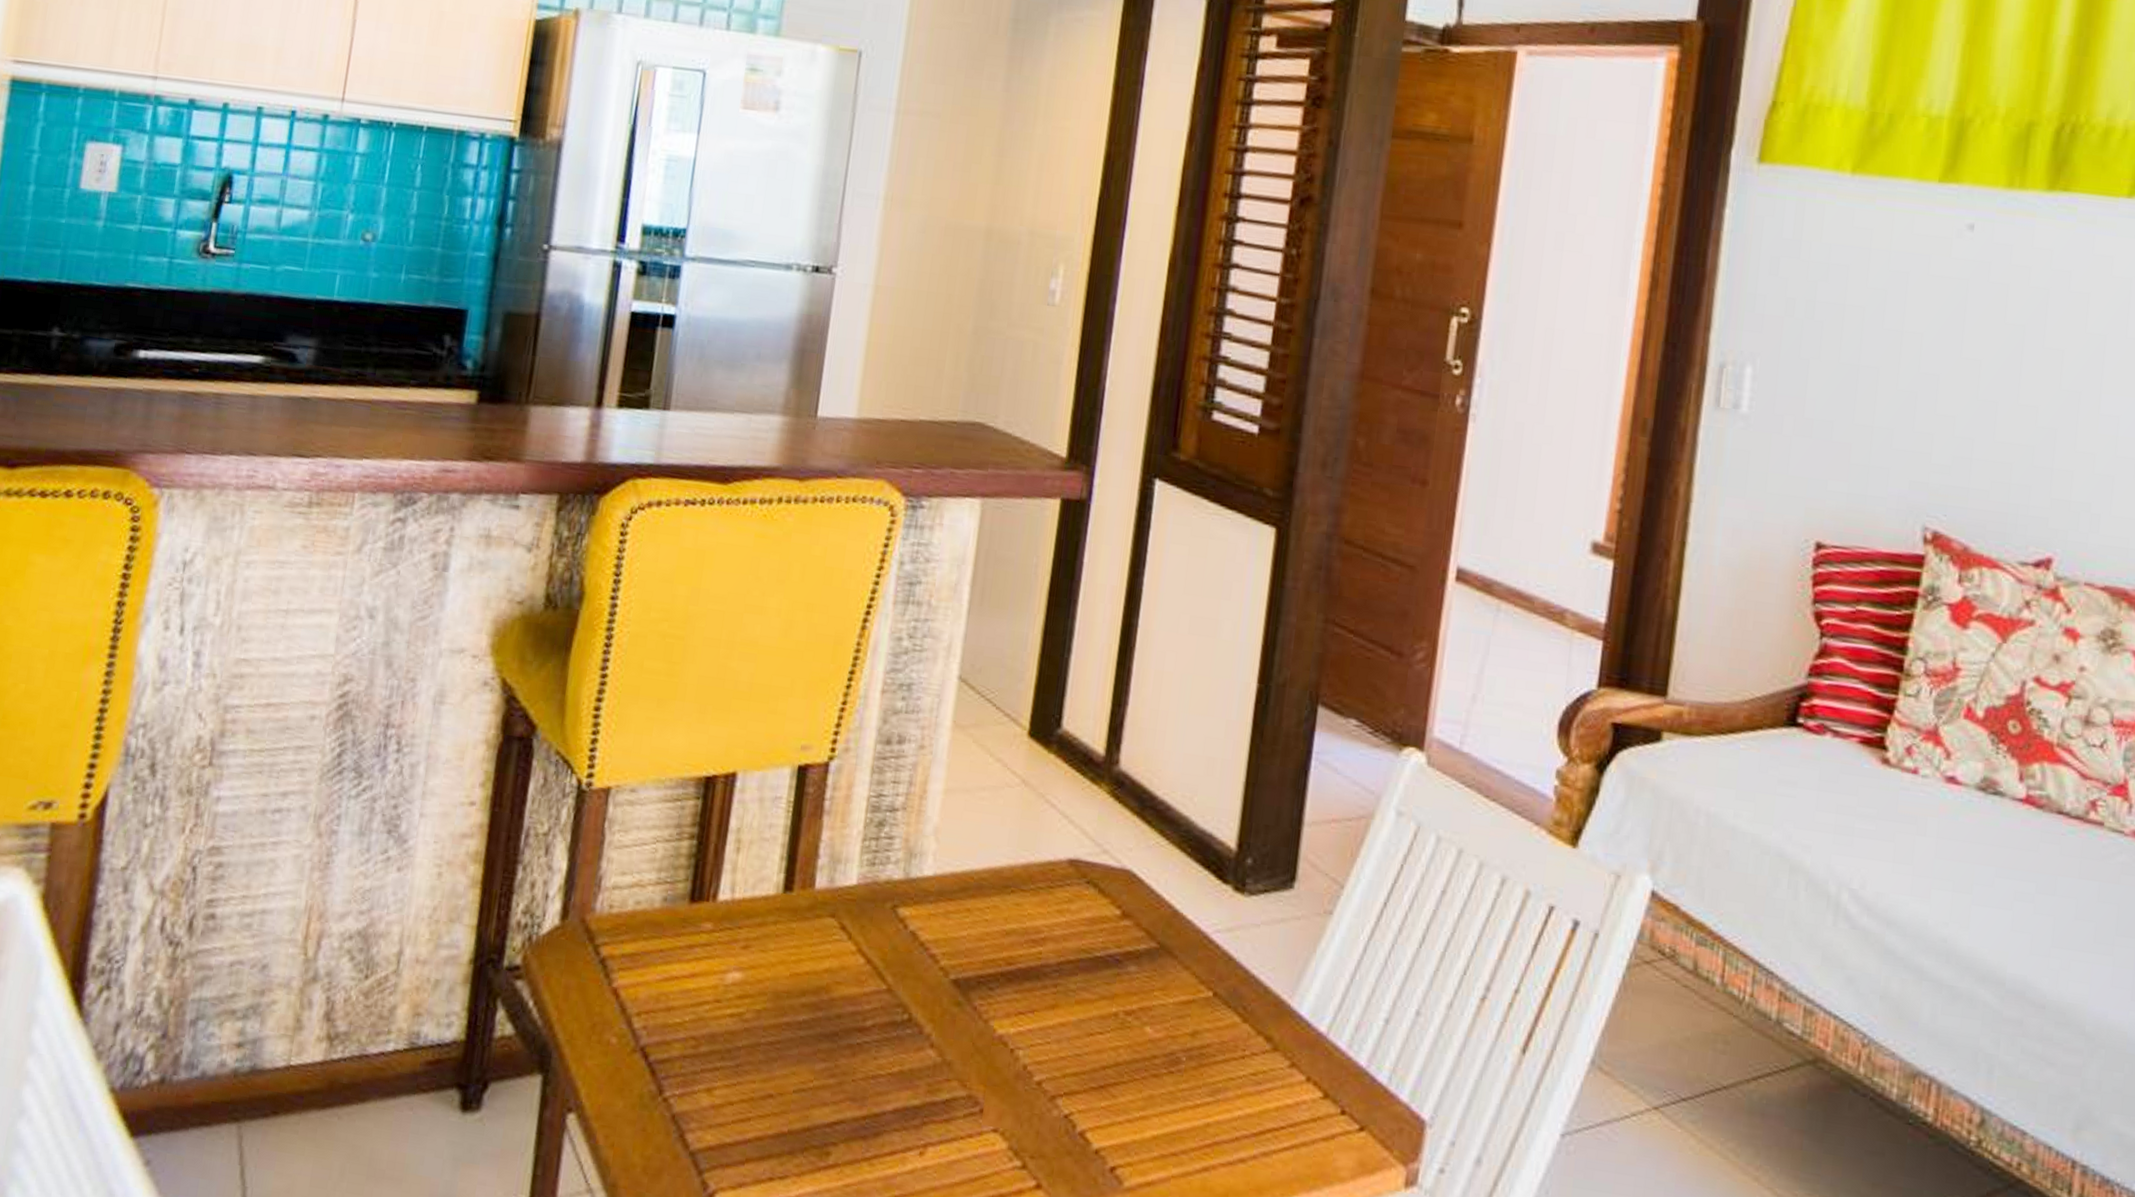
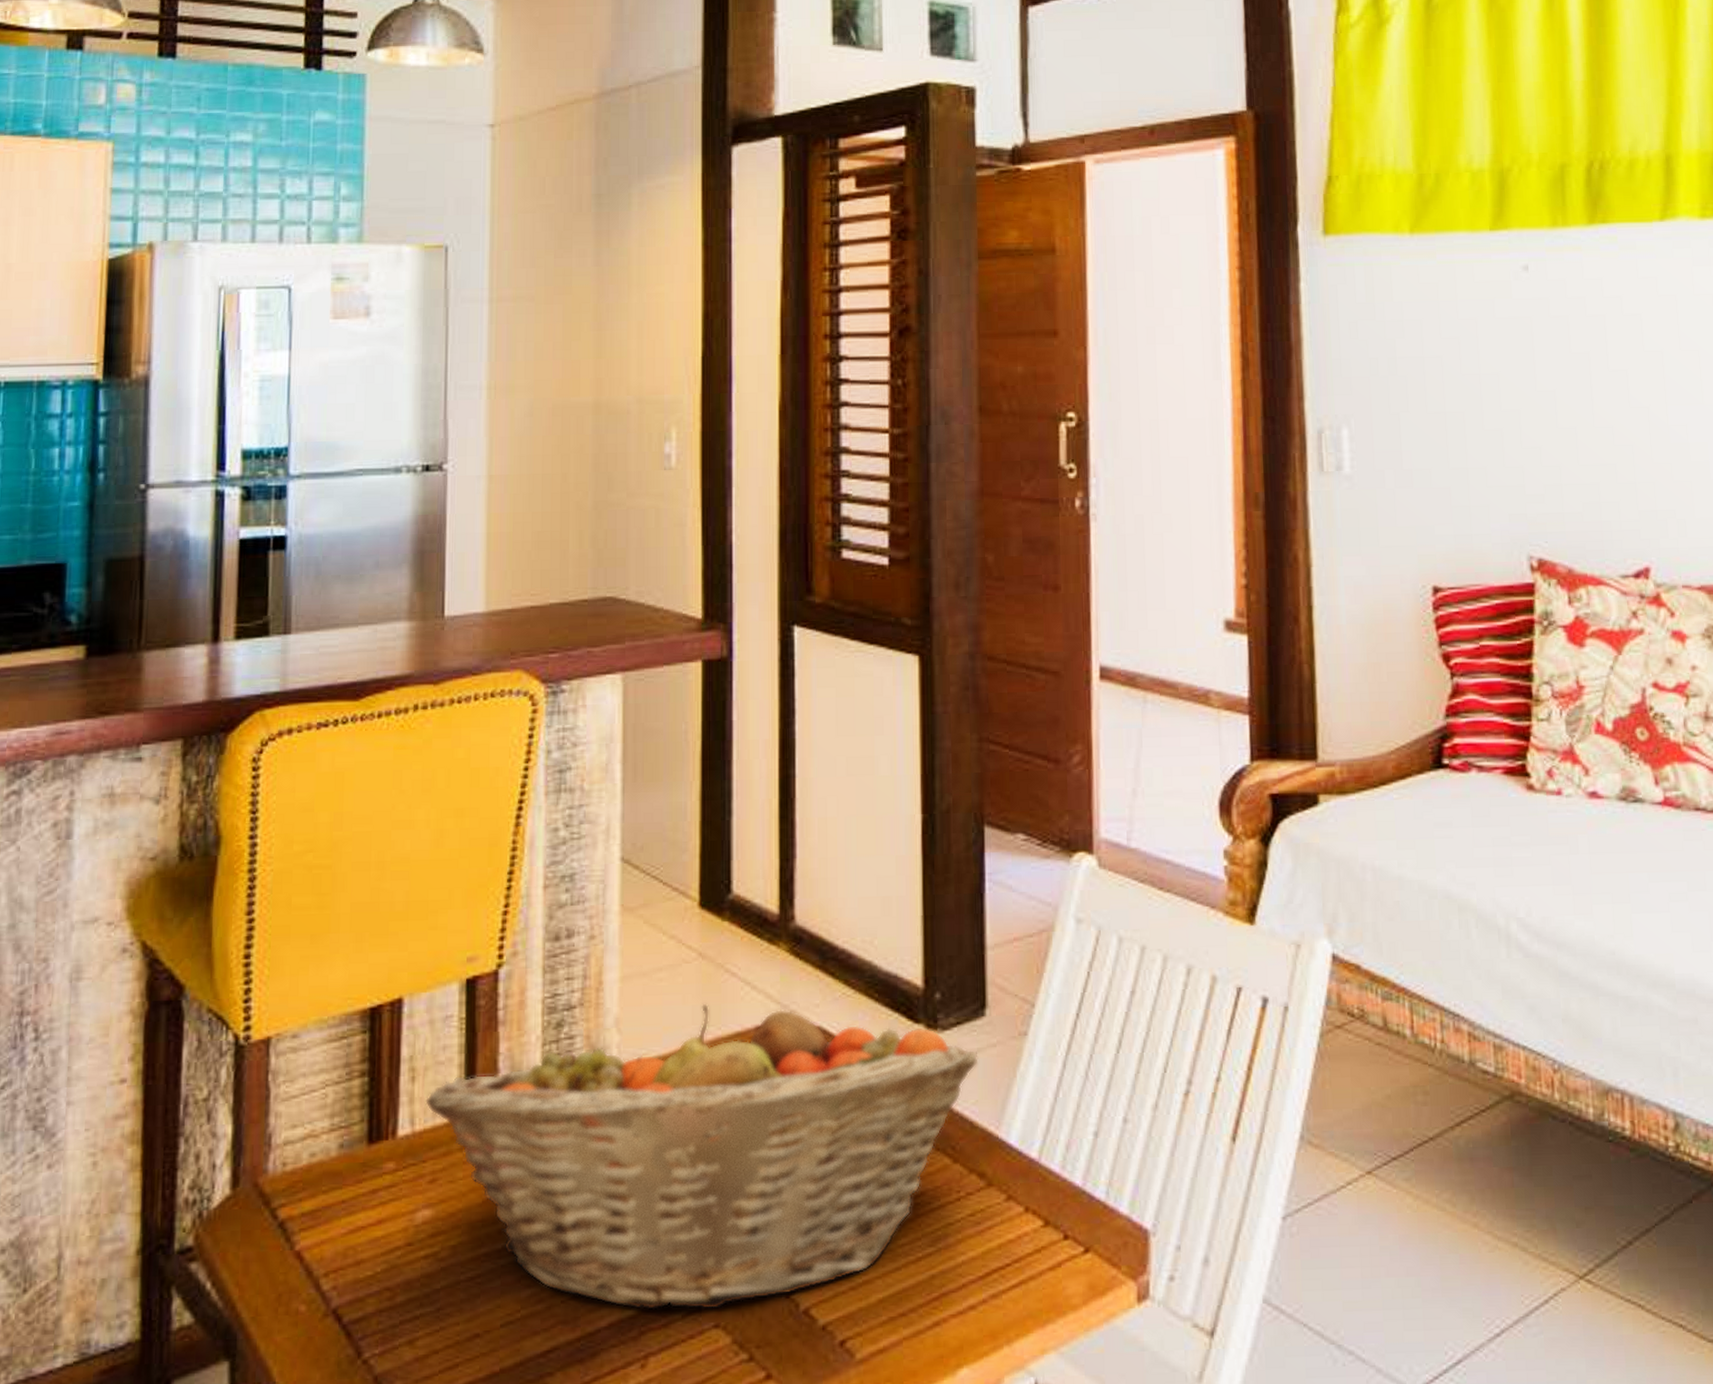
fruit basket: none [747,829,1282,1116] -> present [425,1004,979,1311]

